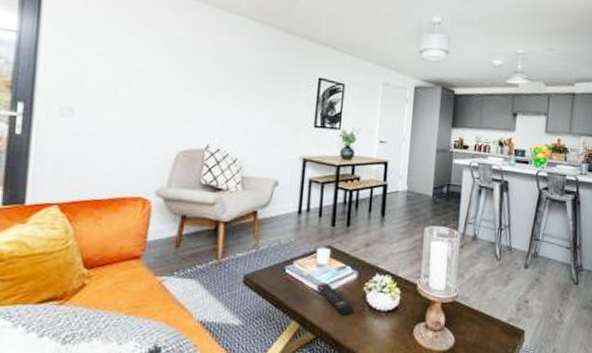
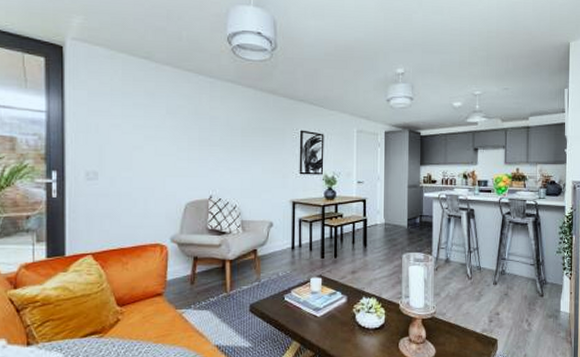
remote control: present [317,284,354,315] -> none [312,308,346,334]

